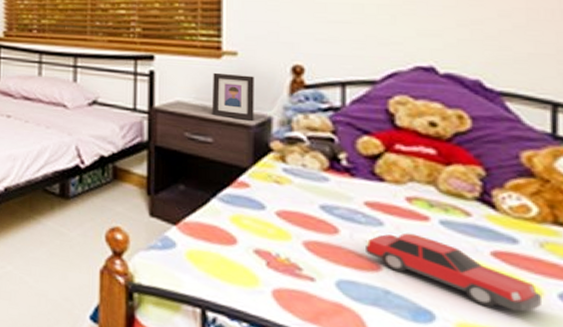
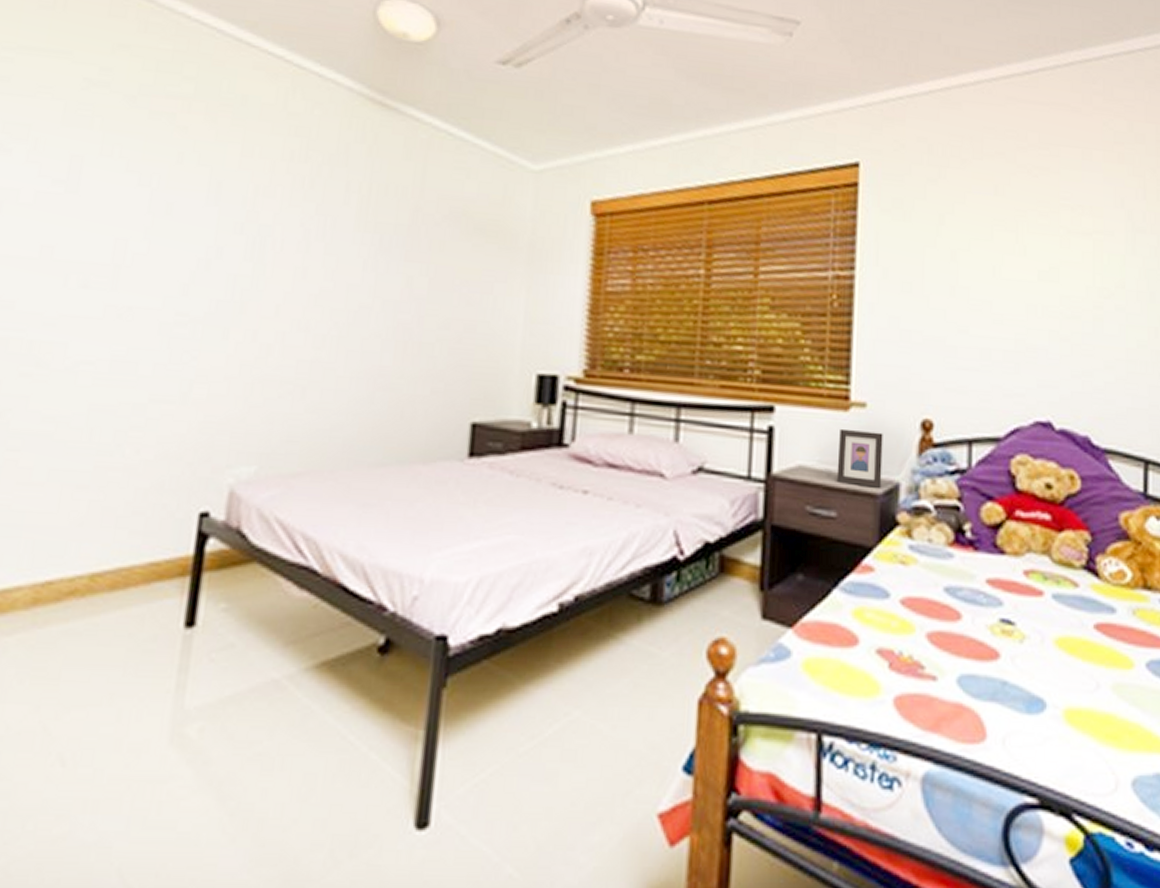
toy car: present [364,232,543,312] -> none [985,611,1134,687]

